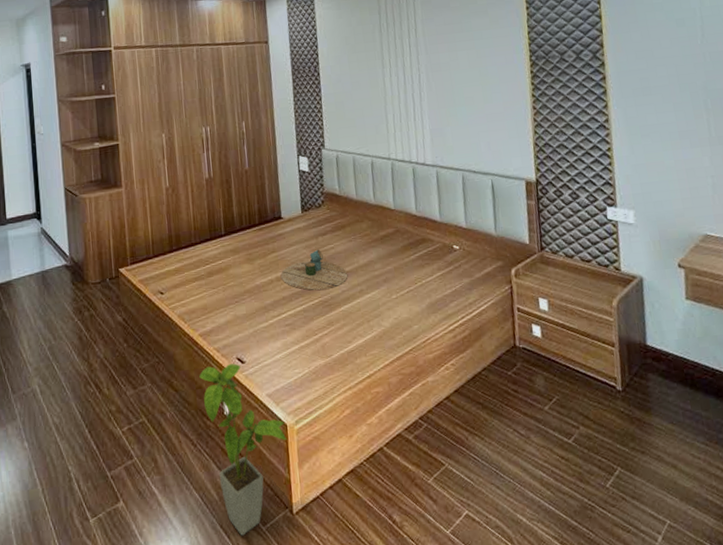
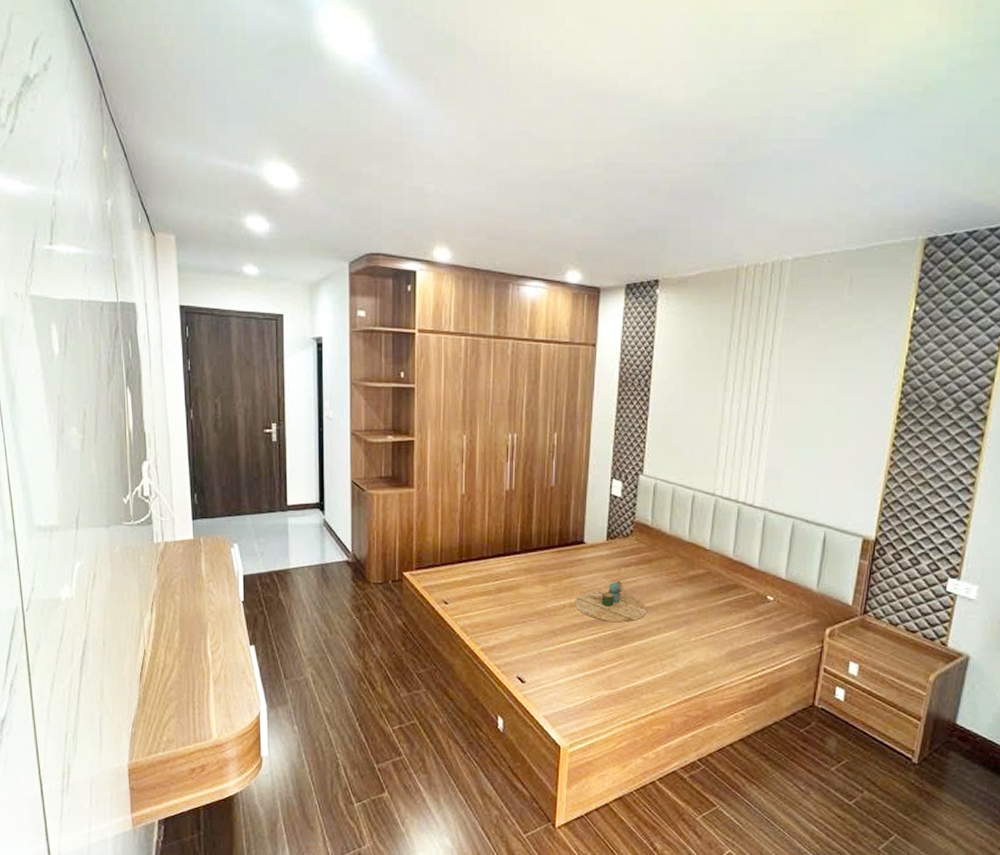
house plant: present [199,363,287,536] -> none [476,681,559,839]

